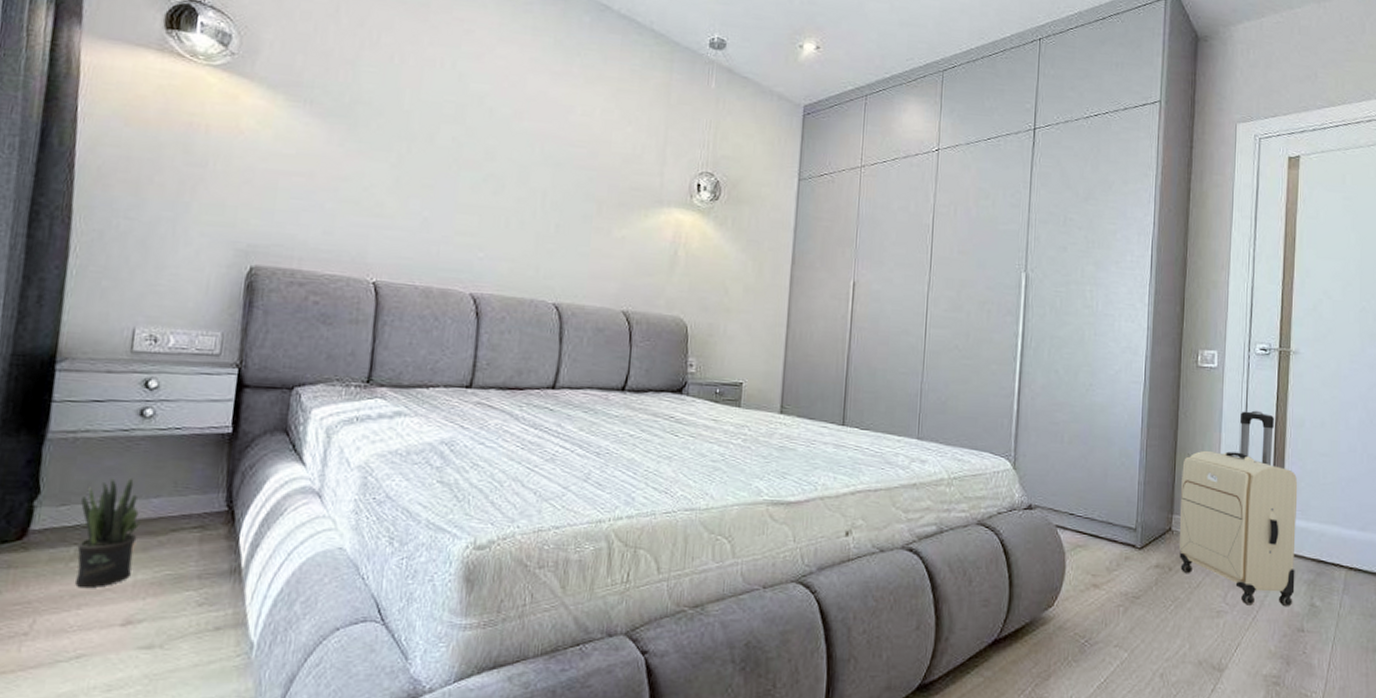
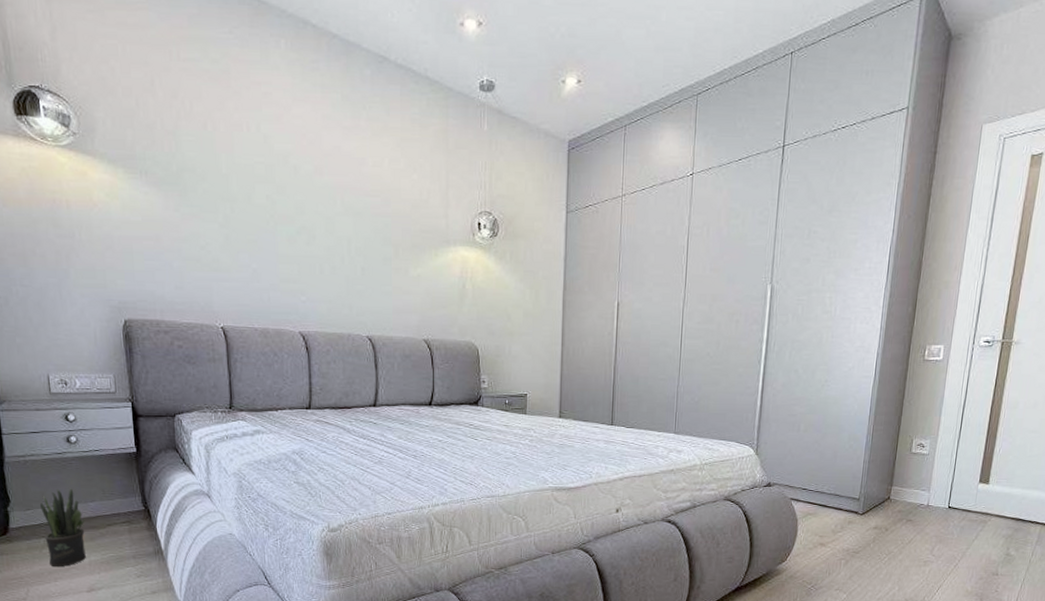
suitcase: present [1179,410,1298,607] -> none [895,396,1006,556]

